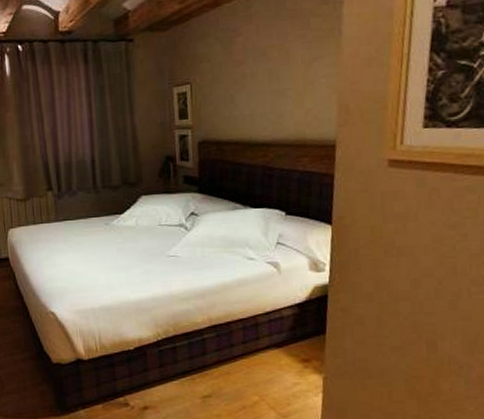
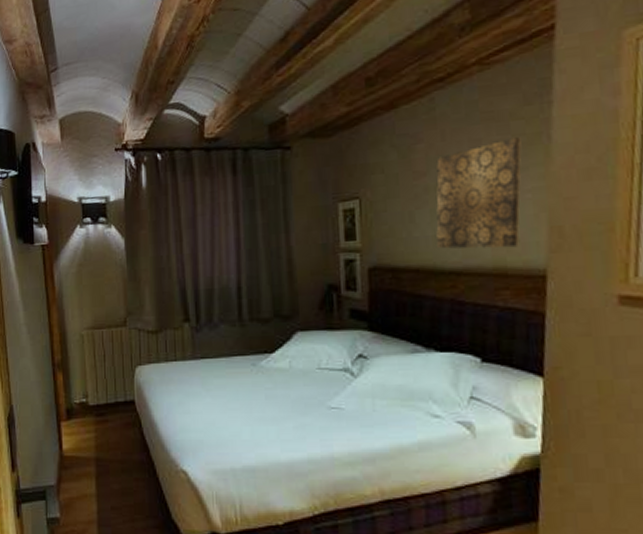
wall art: none [251,31,319,125] -> present [436,137,522,249]

